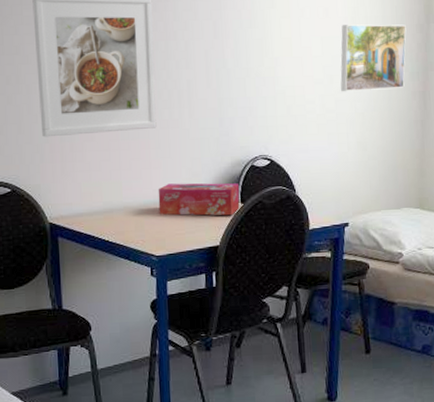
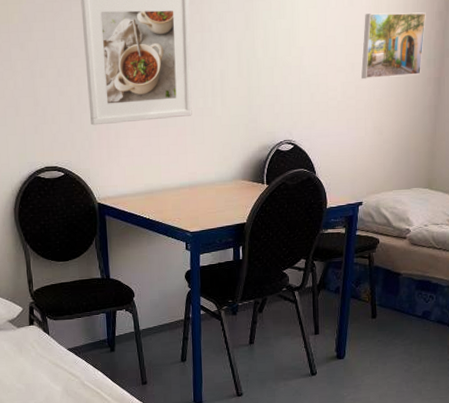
tissue box: present [158,183,240,216] -> none [192,166,265,196]

